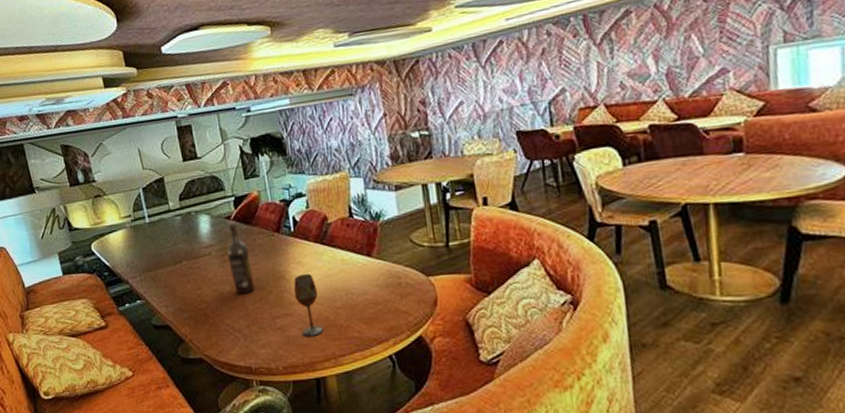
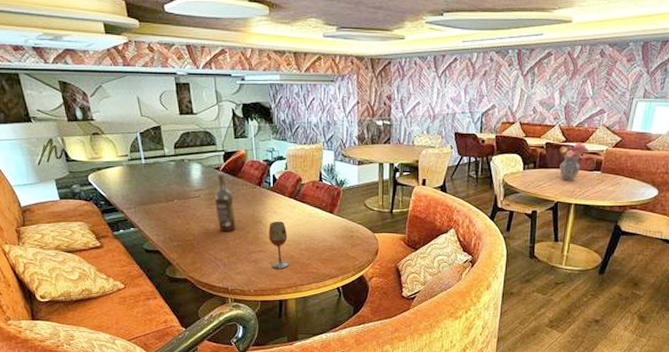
flower arrangement: none [671,117,719,173] -> present [559,142,590,181]

